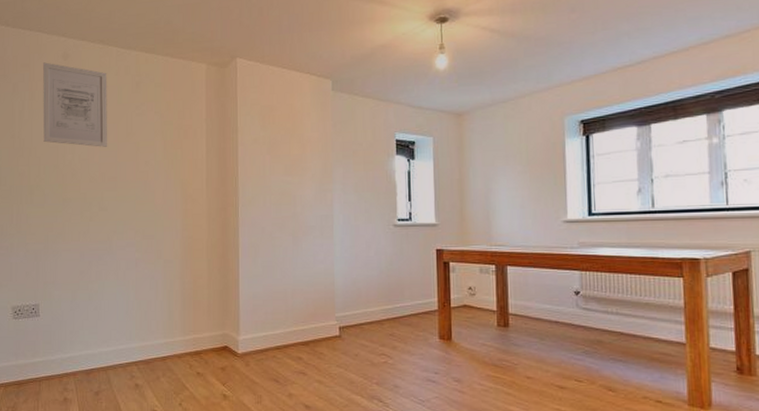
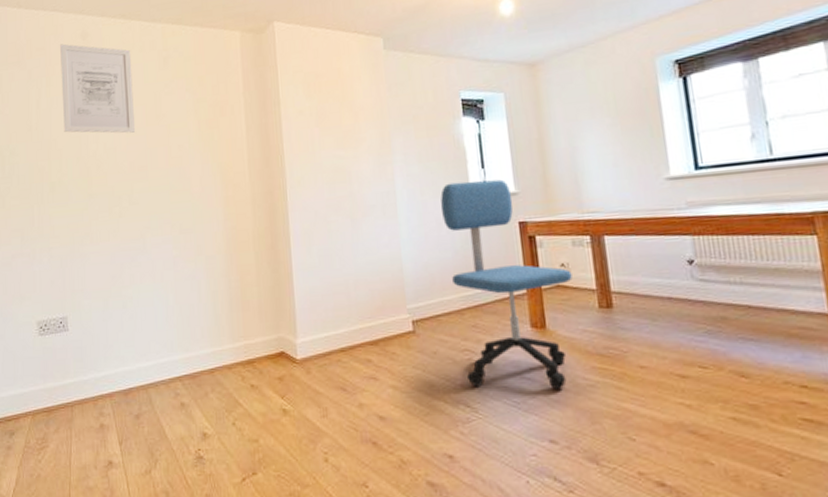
office chair: none [371,211,477,391] -> present [440,179,572,389]

